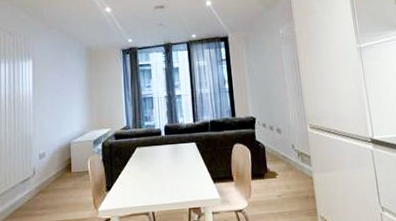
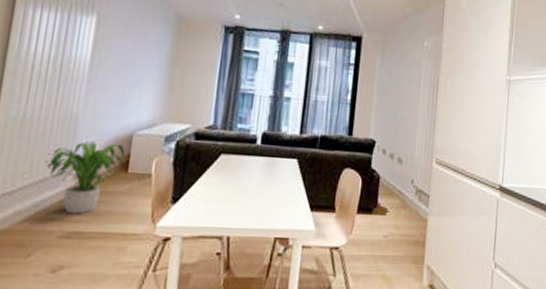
potted plant: none [14,151,68,209] -> present [45,142,126,214]

